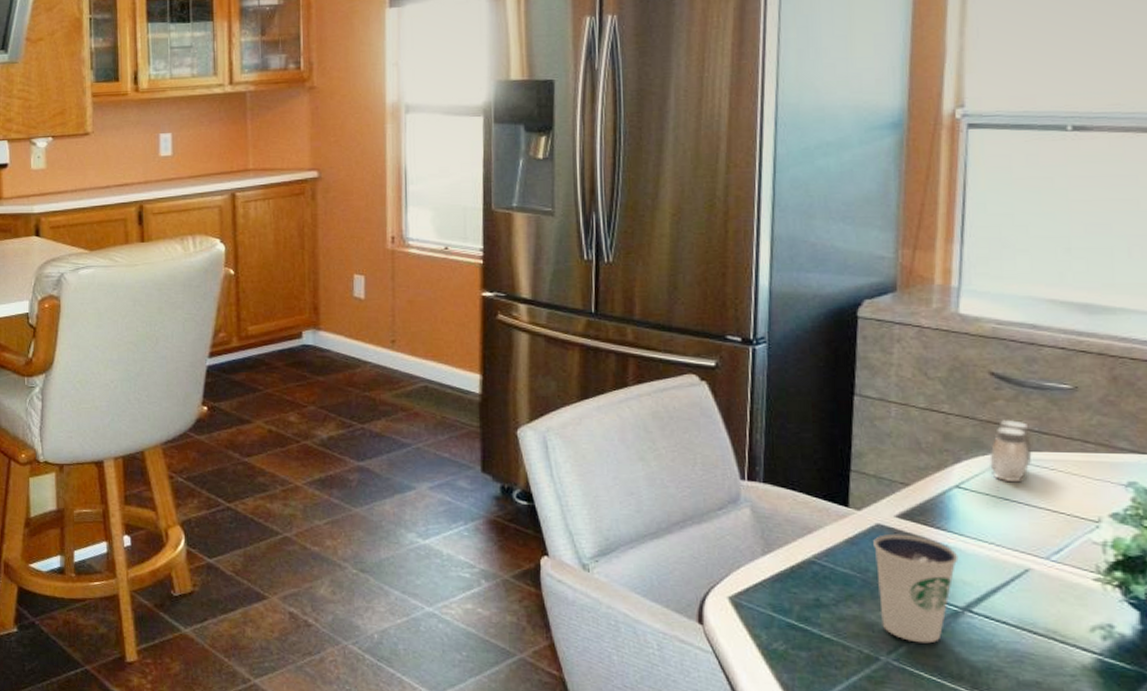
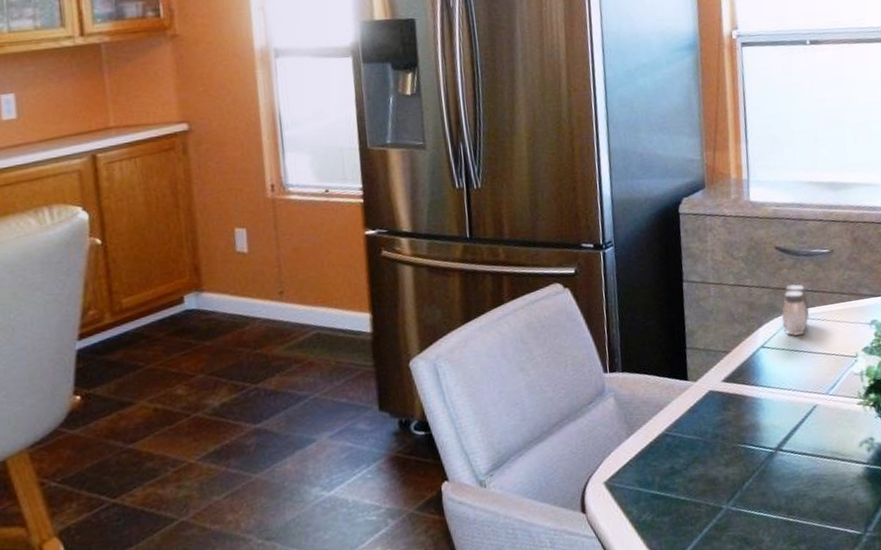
dixie cup: present [873,533,959,644] -> none [708,394,769,487]

